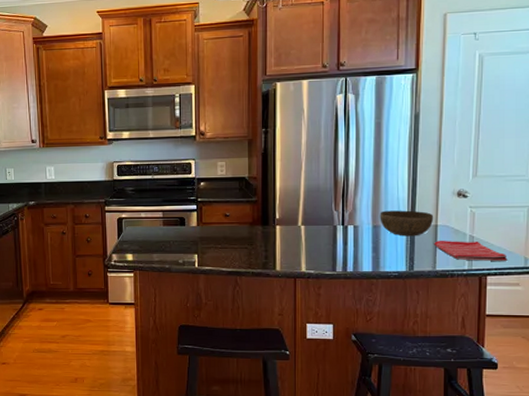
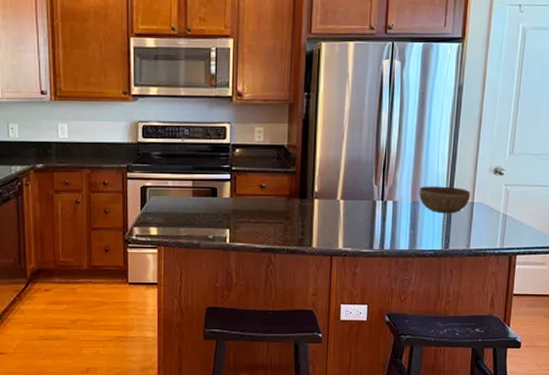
dish towel: present [434,241,508,262] -> none [469,219,536,241]

